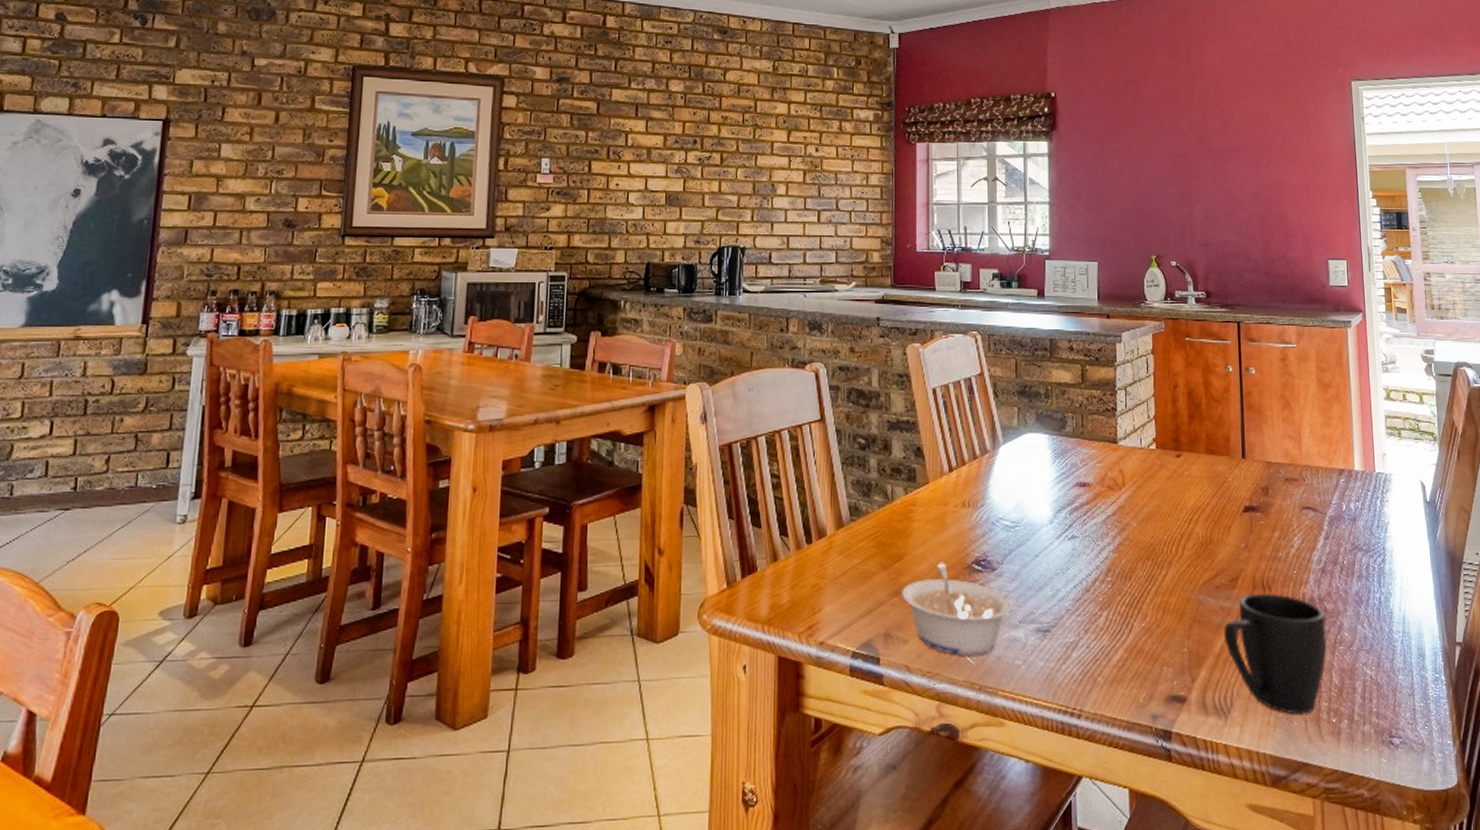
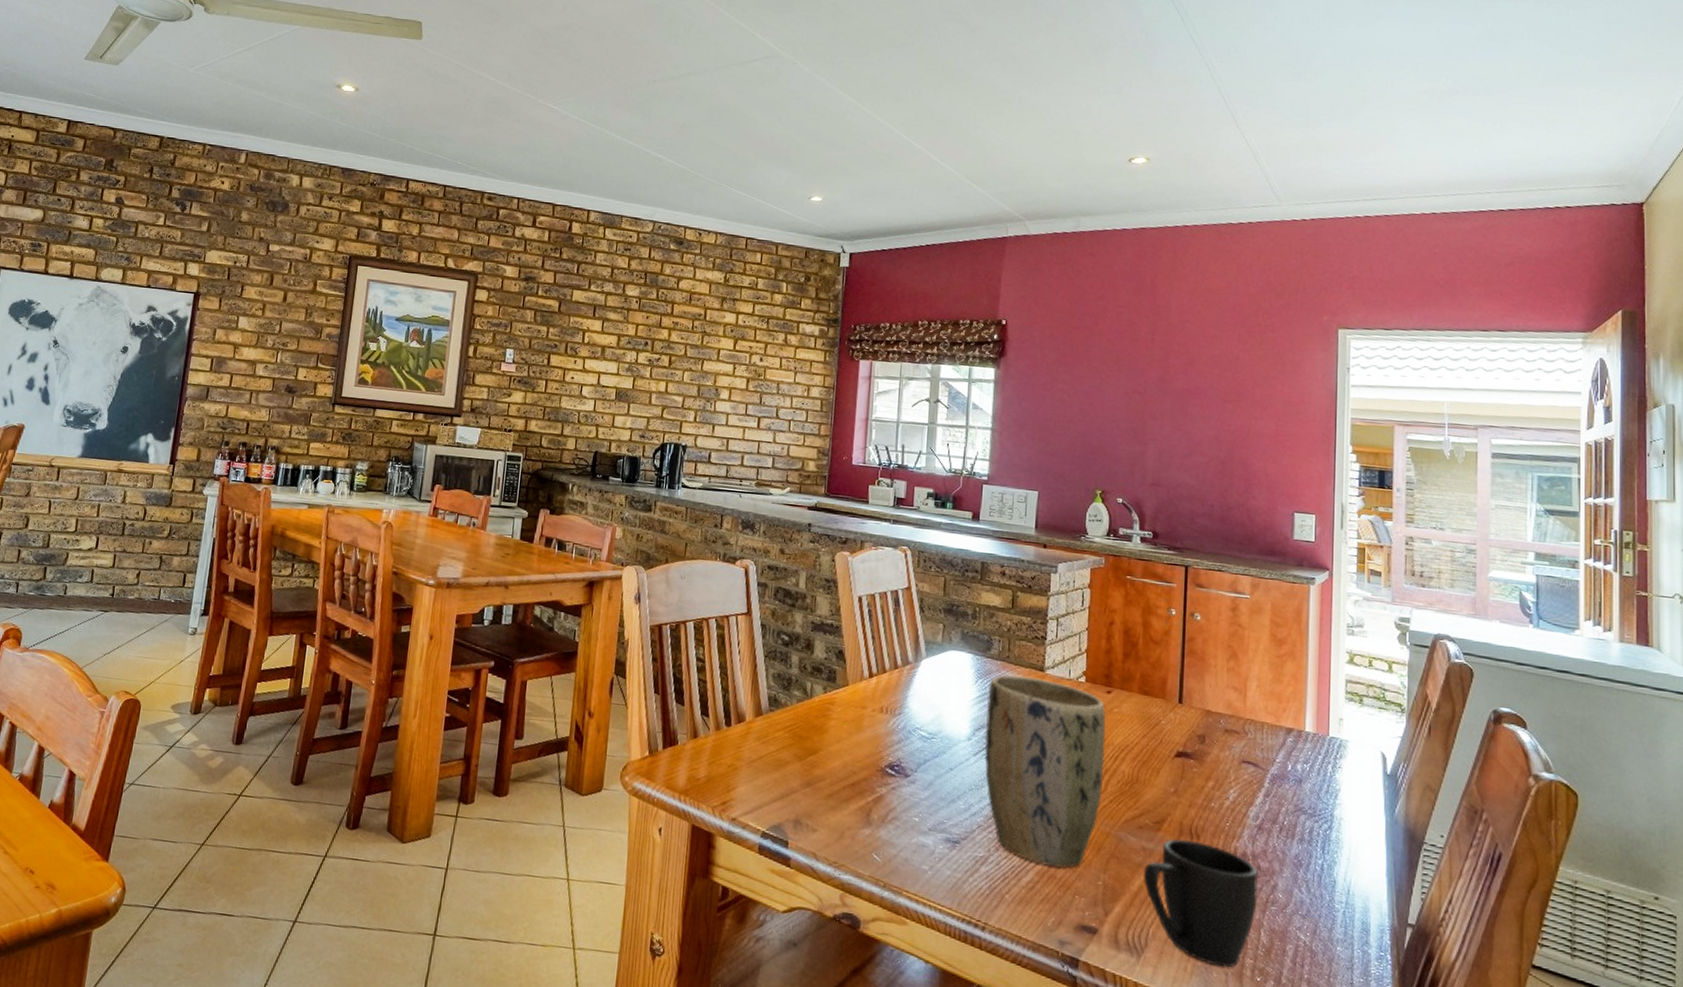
legume: present [902,562,1012,656] -> none [814,761,923,855]
plant pot: none [1065,450,1180,641] -> present [984,674,1106,868]

